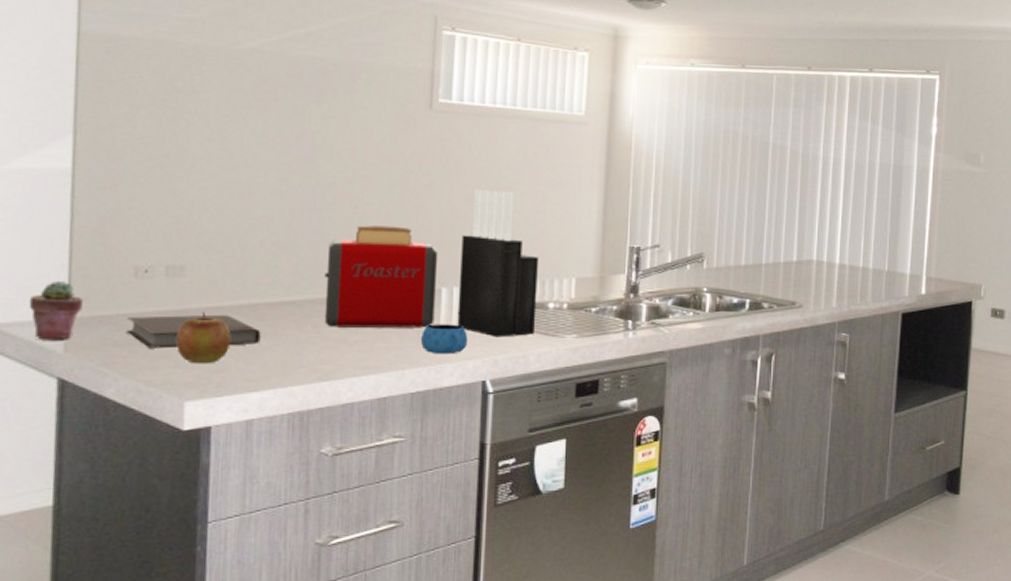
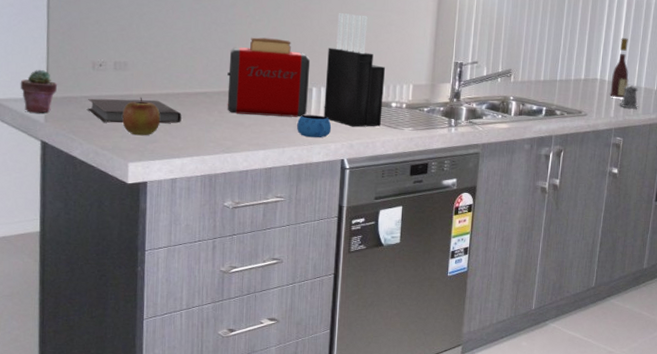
wine bottle: none [830,208,852,284] -> present [610,38,629,99]
pepper shaker: none [843,266,866,296] -> present [620,85,638,108]

